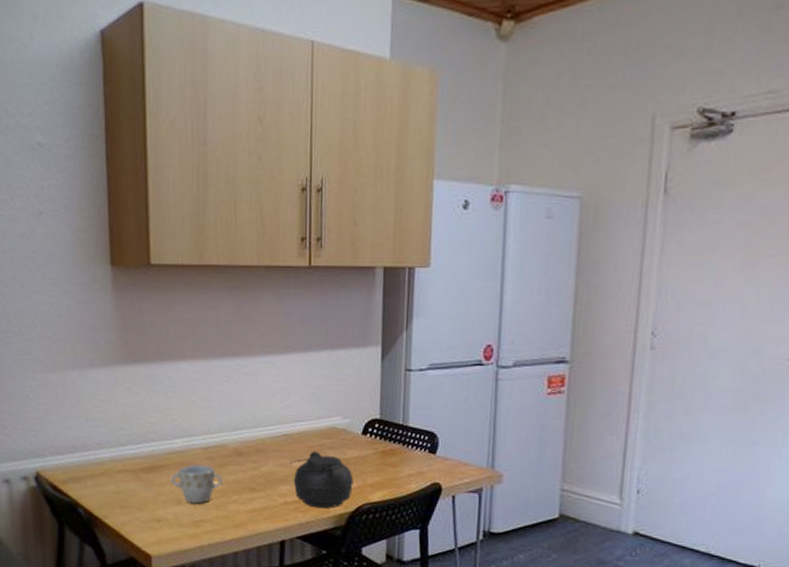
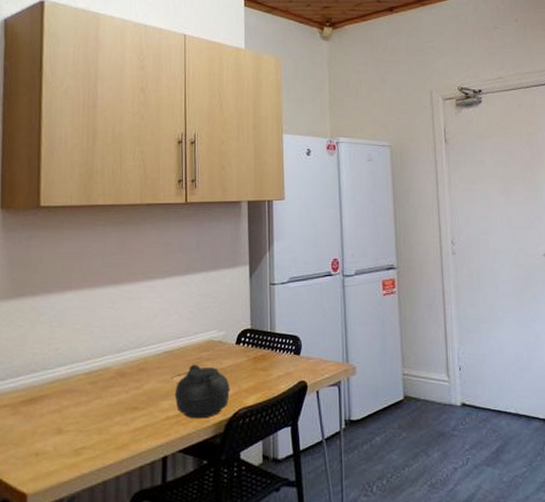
mug: present [170,464,224,504] -> none [51,390,106,431]

